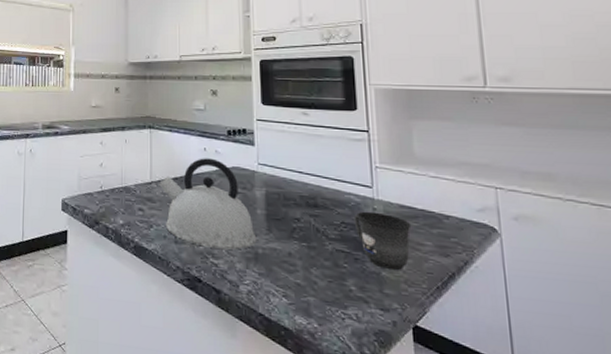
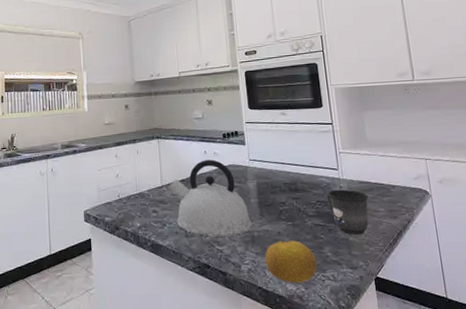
fruit: none [270,263,337,318] -> present [265,240,318,283]

